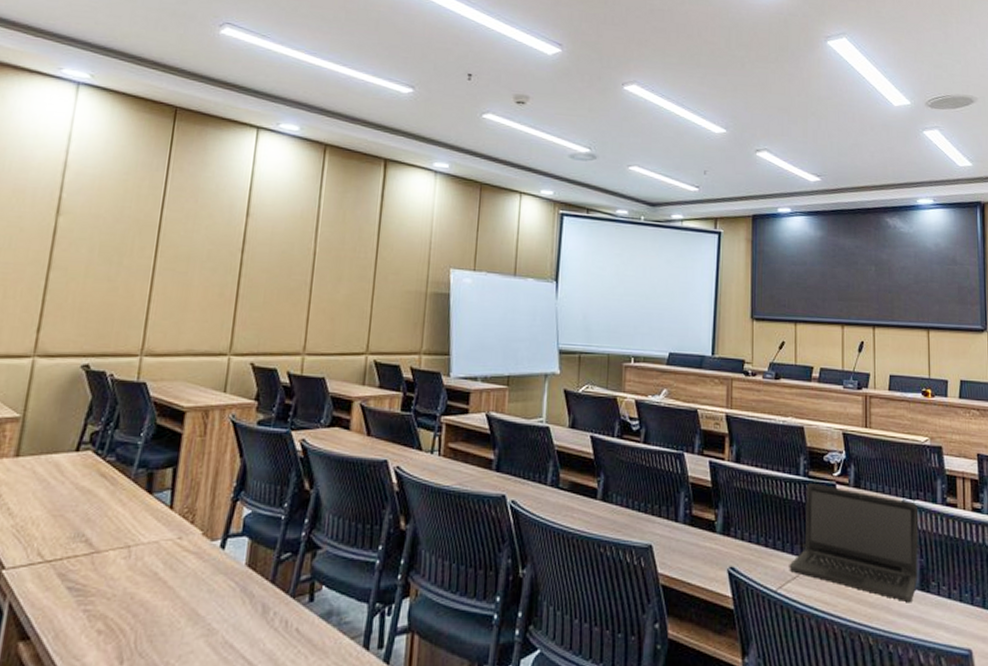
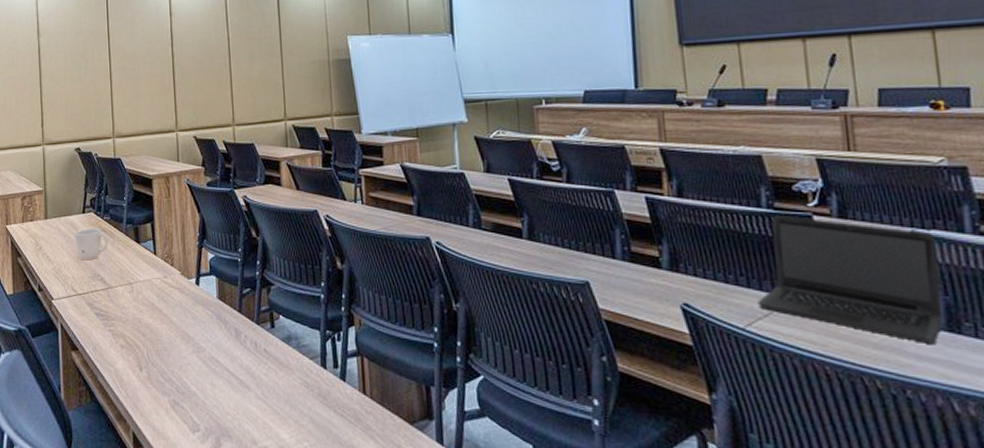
mug: none [53,471,107,515] -> present [74,227,109,261]

